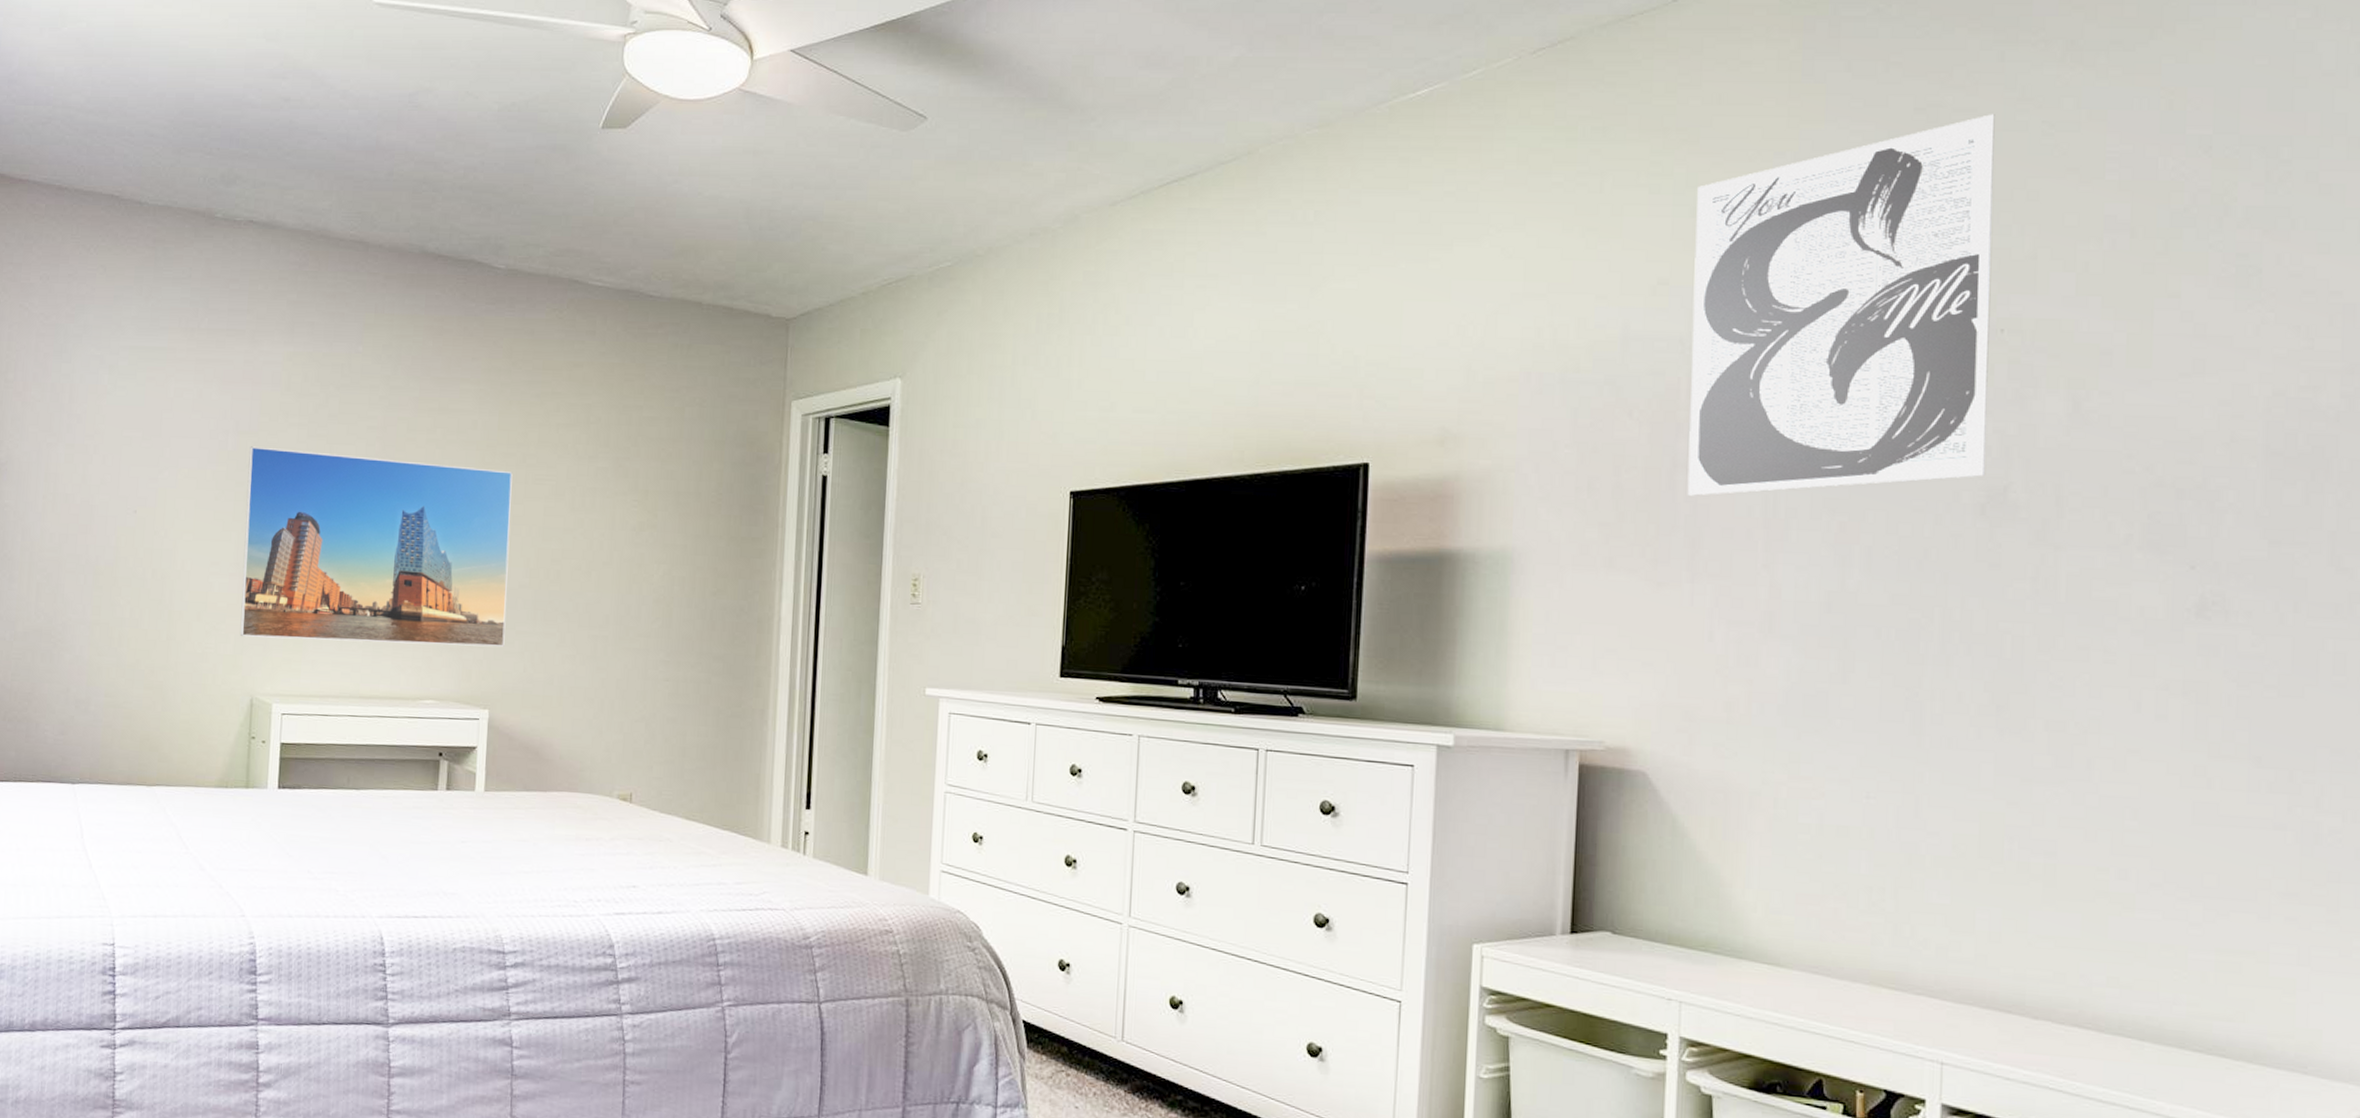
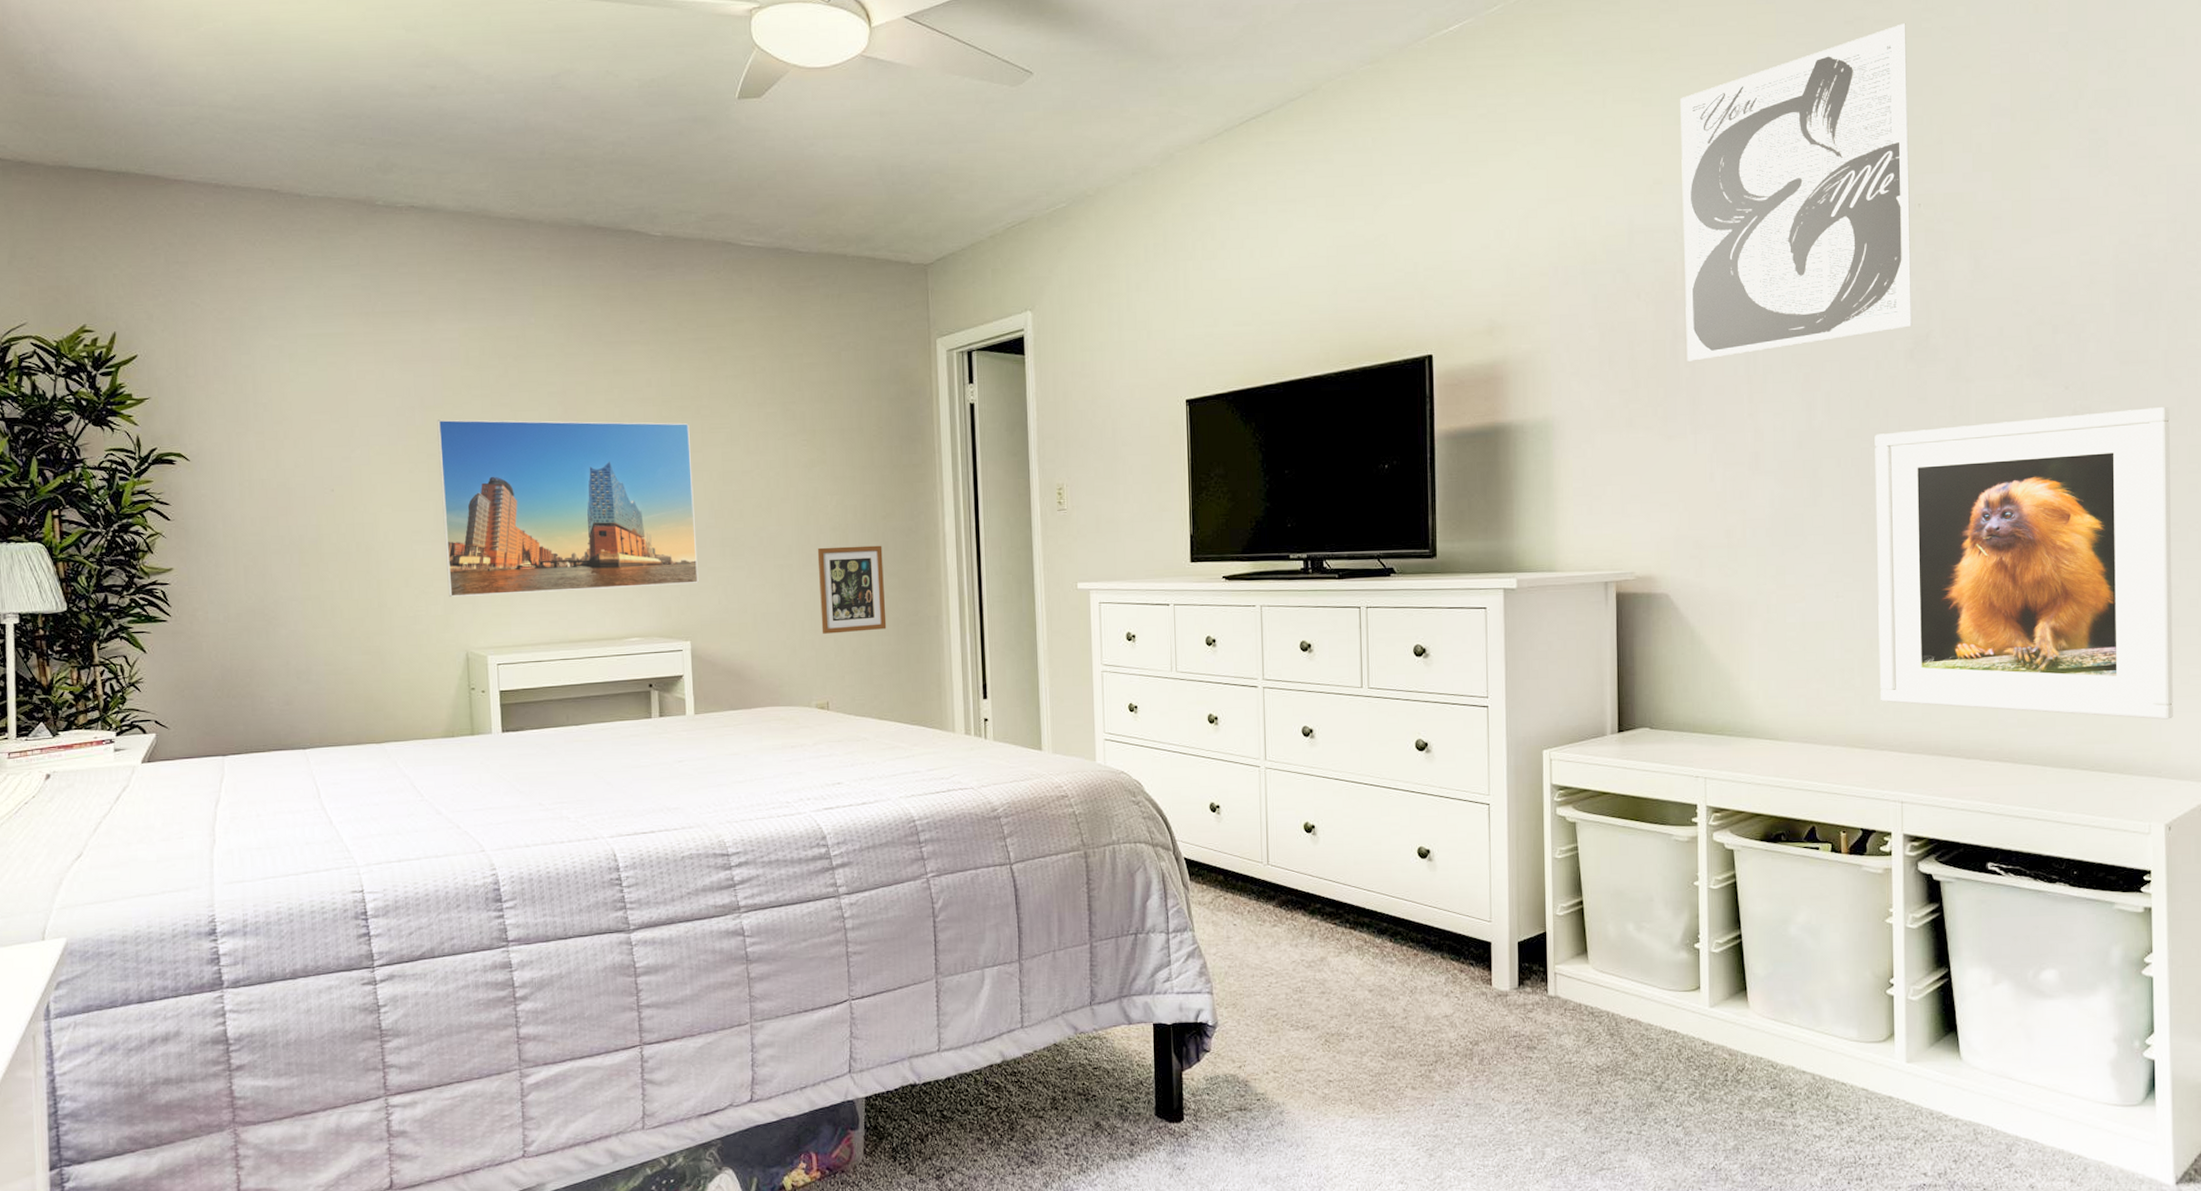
picture frame: none [632,620,709,719] -> present [817,545,887,634]
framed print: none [1918,601,2336,1000] -> present [1874,406,2173,720]

